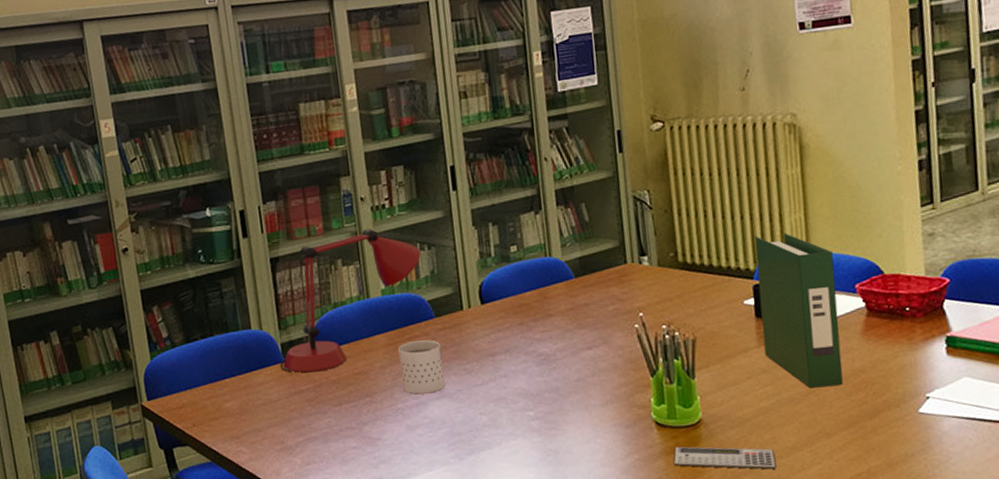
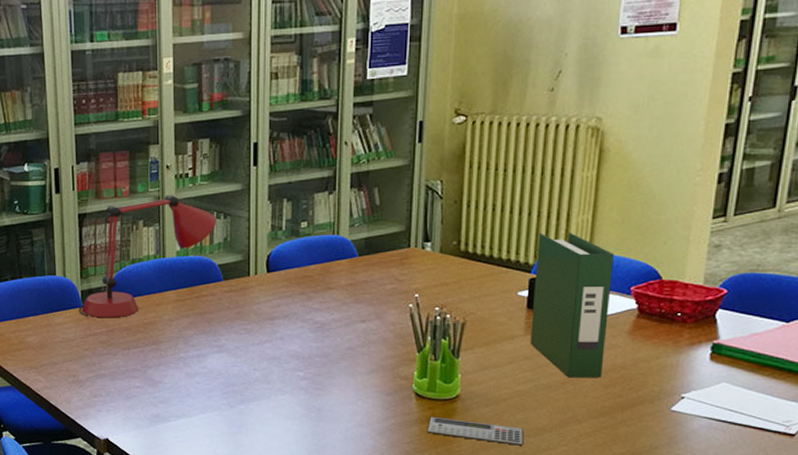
mug: present [397,340,445,395] -> none [185,300,226,347]

